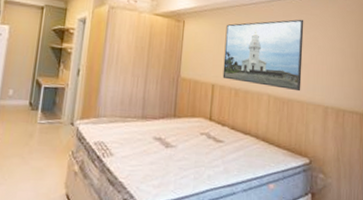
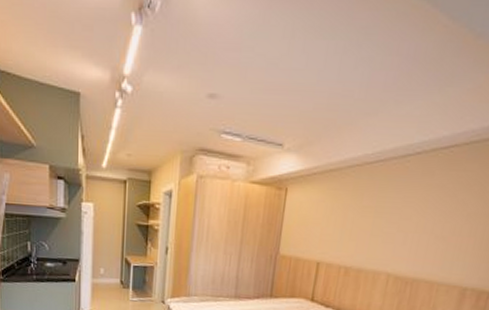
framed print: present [222,19,304,92] -> none [330,178,452,270]

